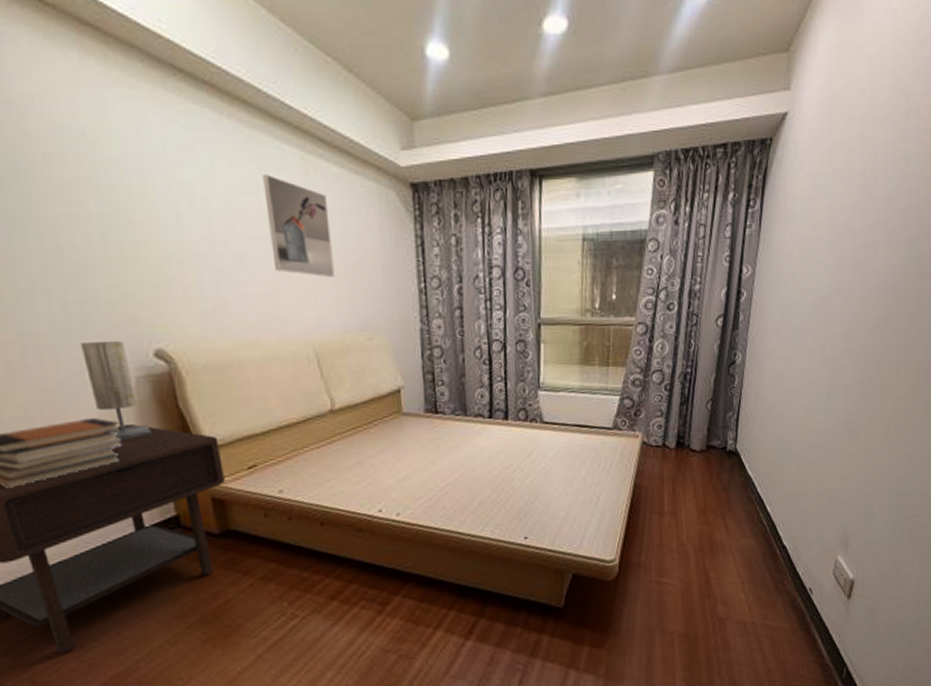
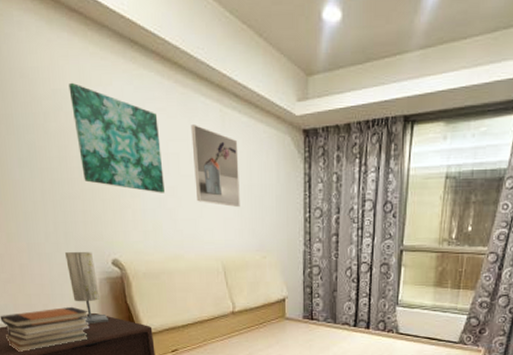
wall art: none [81,116,229,261] -> present [68,82,165,193]

